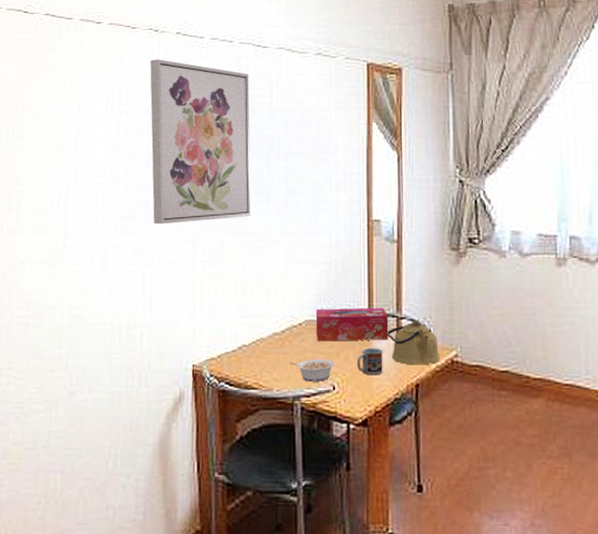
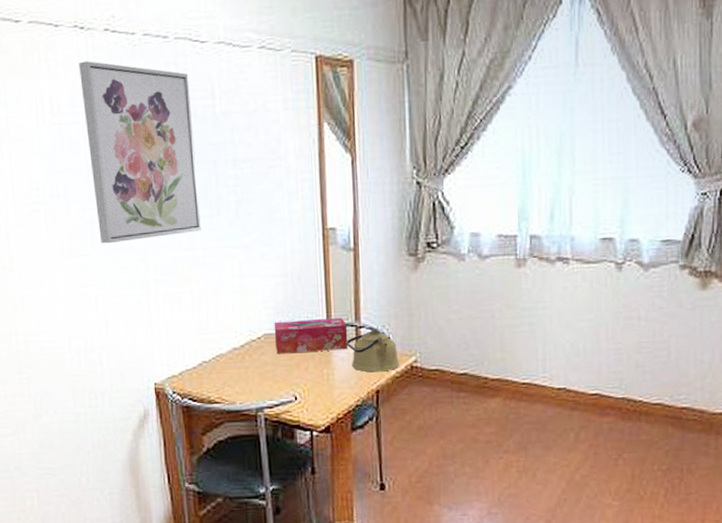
legume: present [289,358,335,382] -> none [250,370,295,394]
cup: present [357,347,383,375] -> none [318,357,344,385]

